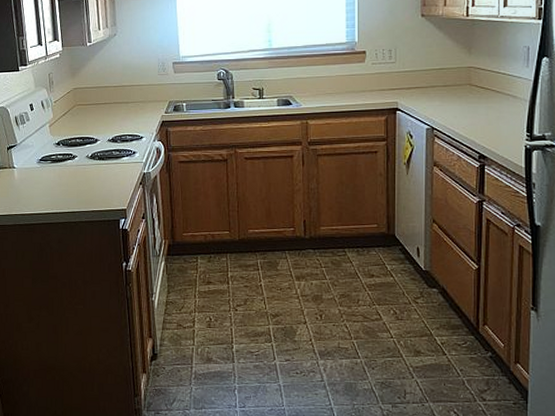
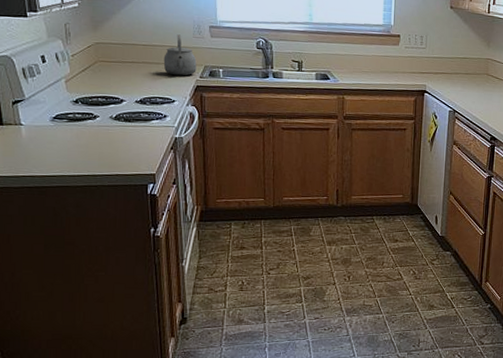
tea kettle: none [132,73,162,113] -> present [163,34,197,76]

